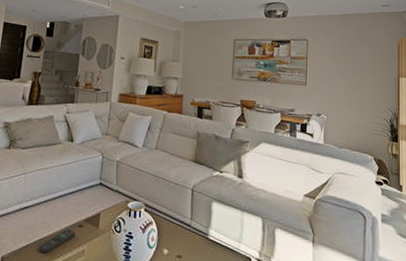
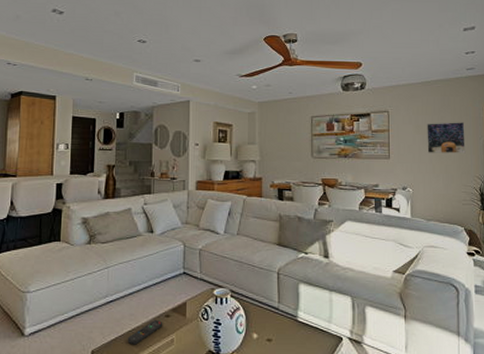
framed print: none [342,54,379,85] -> present [427,122,466,154]

